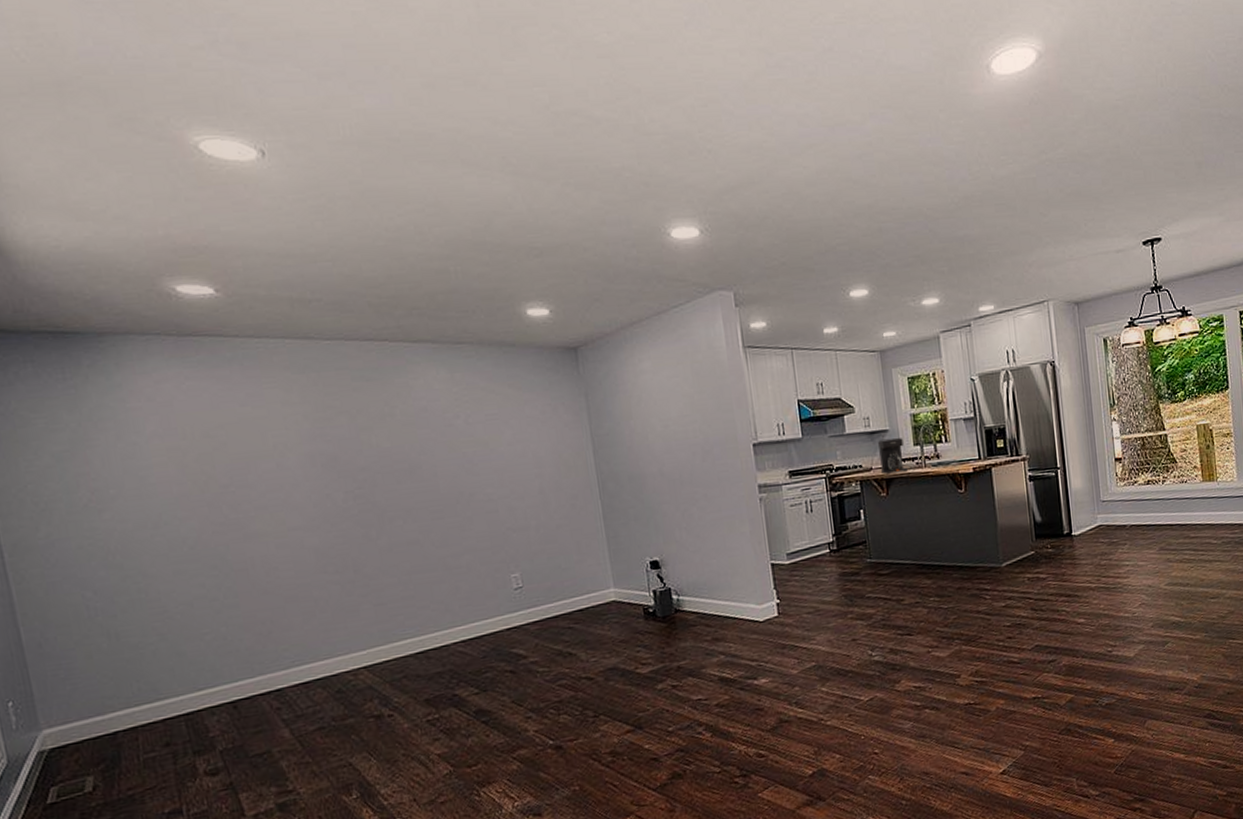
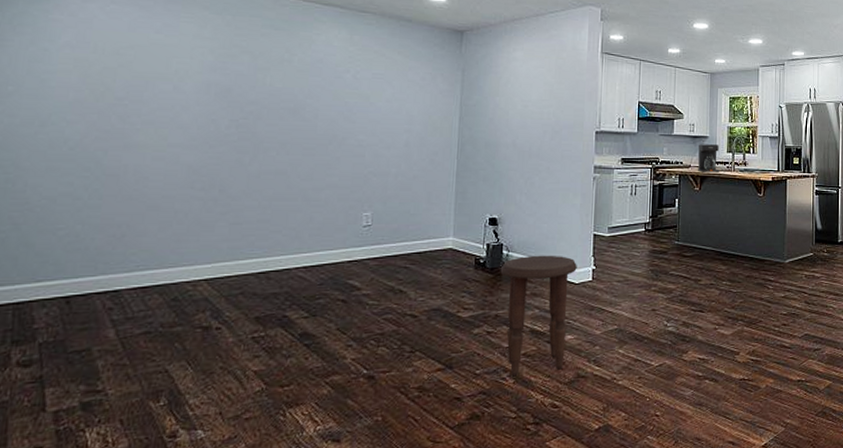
side table: none [673,592,763,730] -> present [500,255,577,377]

